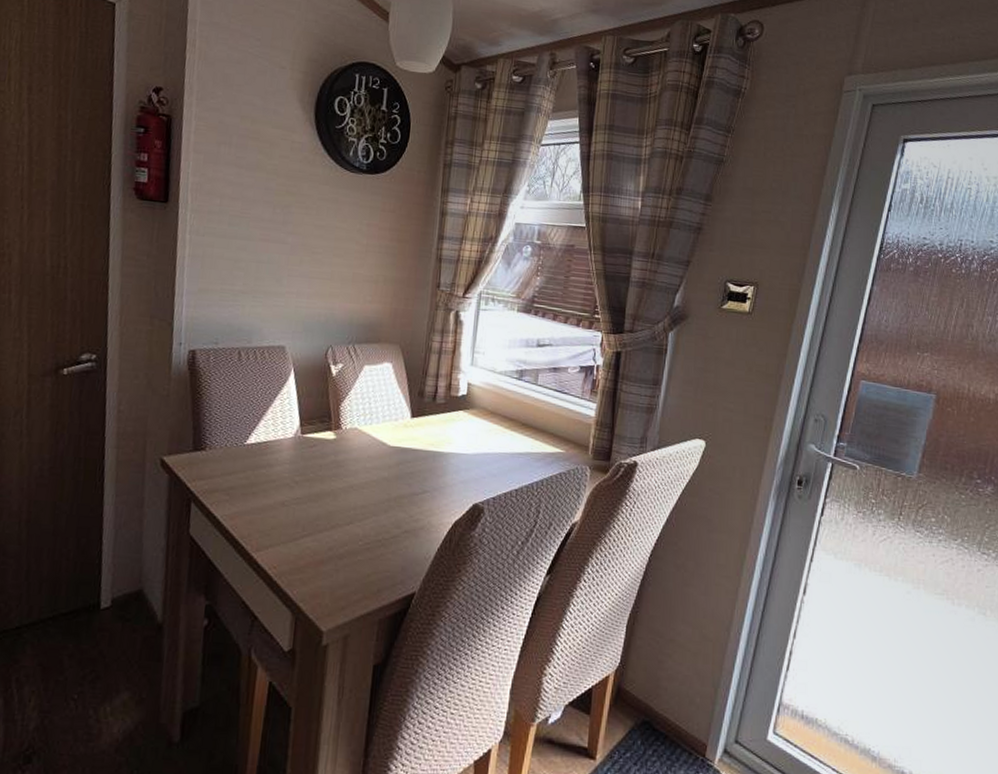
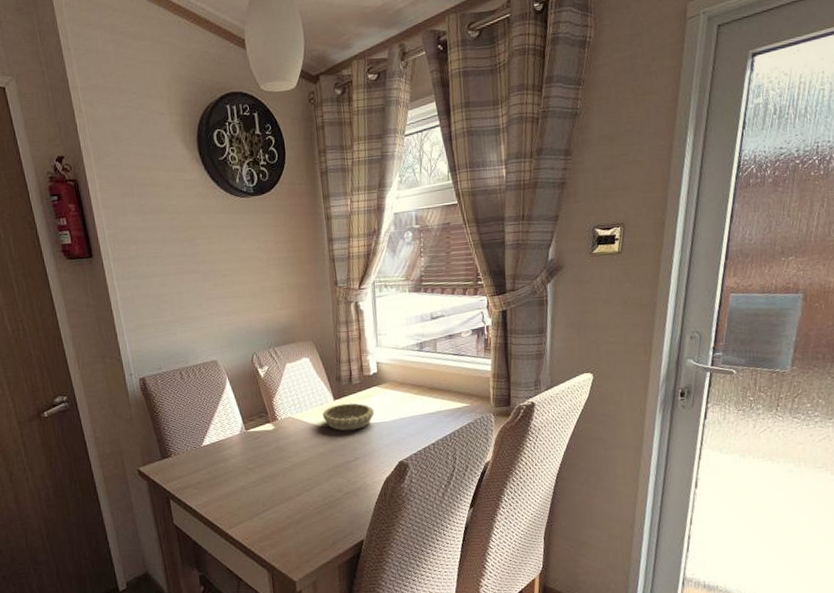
decorative bowl: none [394,423,455,458] -> present [322,403,374,431]

